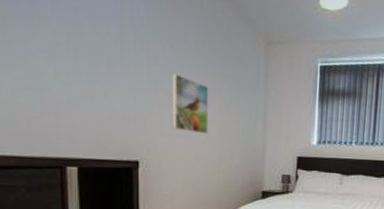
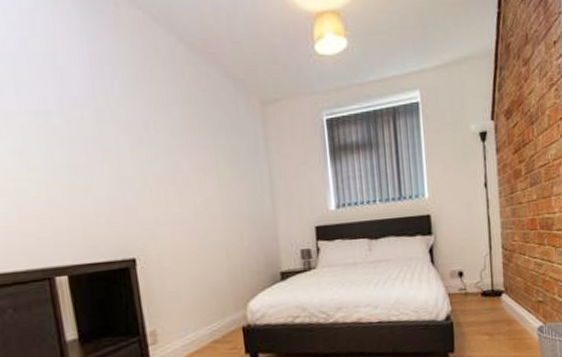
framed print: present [171,73,209,135] -> none [159,153,210,217]

